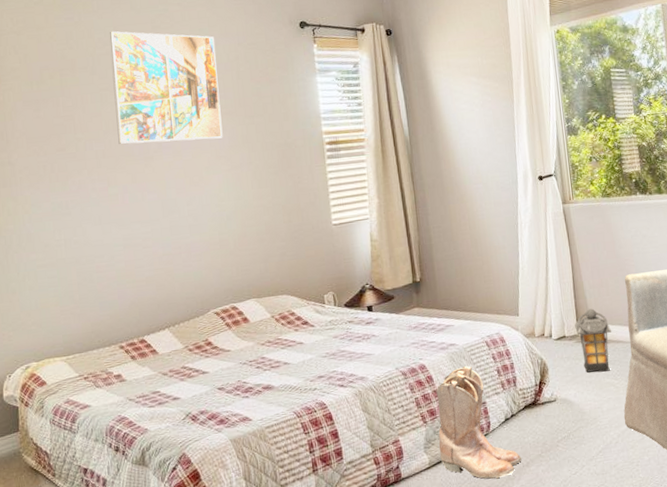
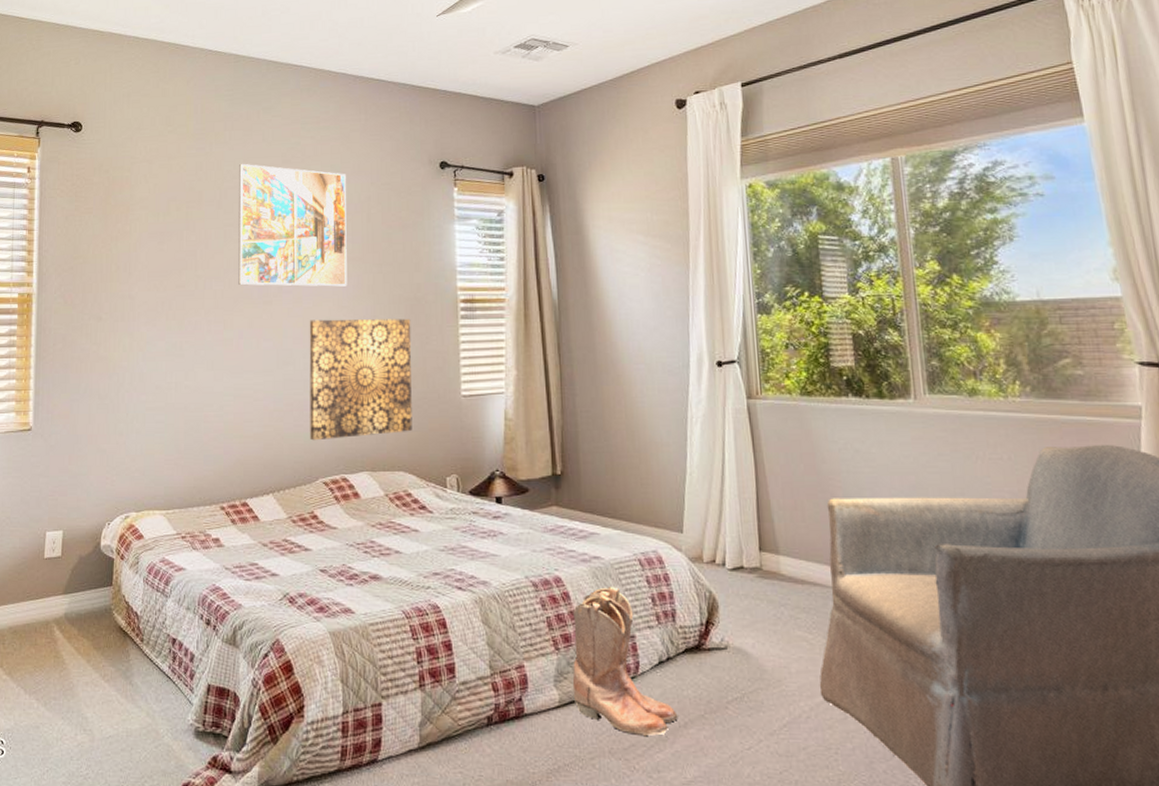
wall art: none [190,162,292,278] -> present [309,318,413,441]
lantern: present [574,308,611,373] -> none [756,536,806,621]

